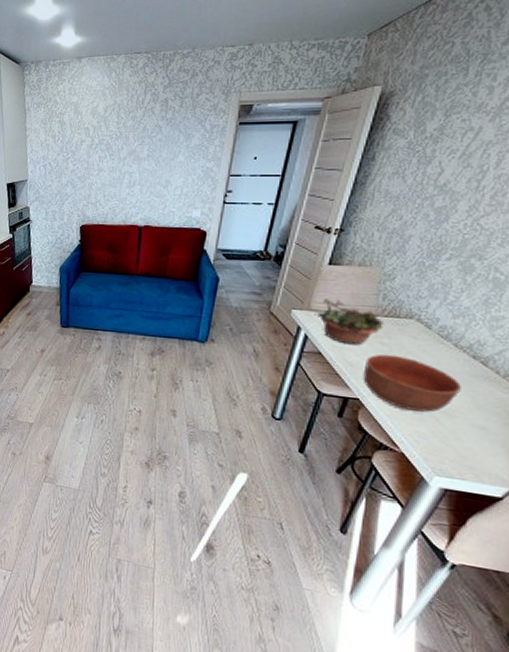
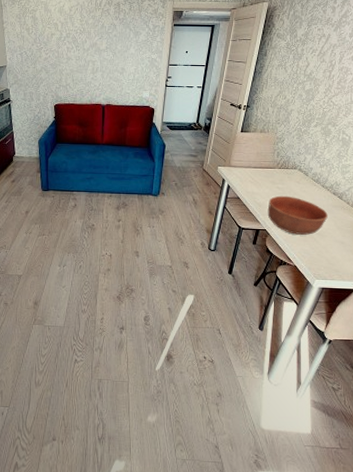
succulent planter: present [314,298,384,345] -> none [233,157,279,191]

